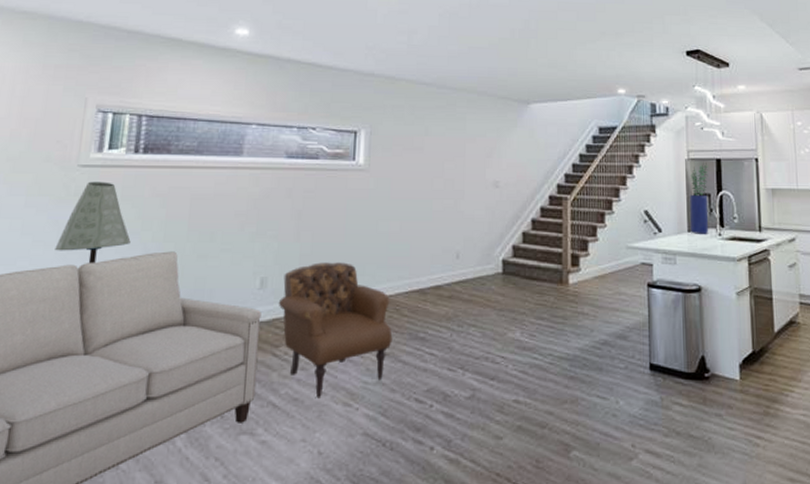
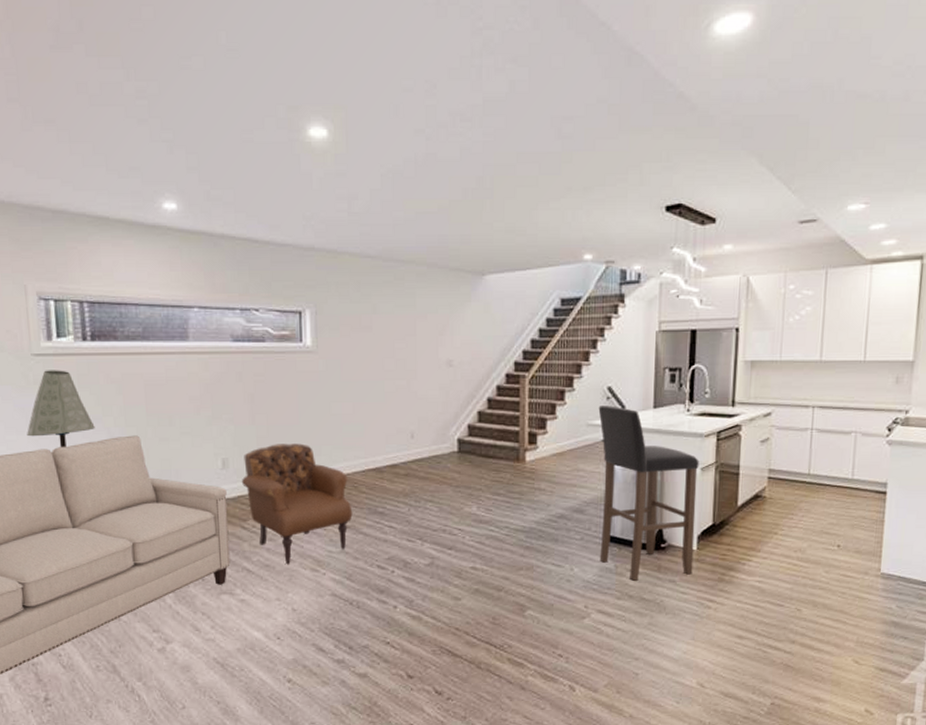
bar stool: none [637,229,738,415] -> present [598,406,699,581]
vase: present [690,163,709,234] -> none [657,334,681,410]

